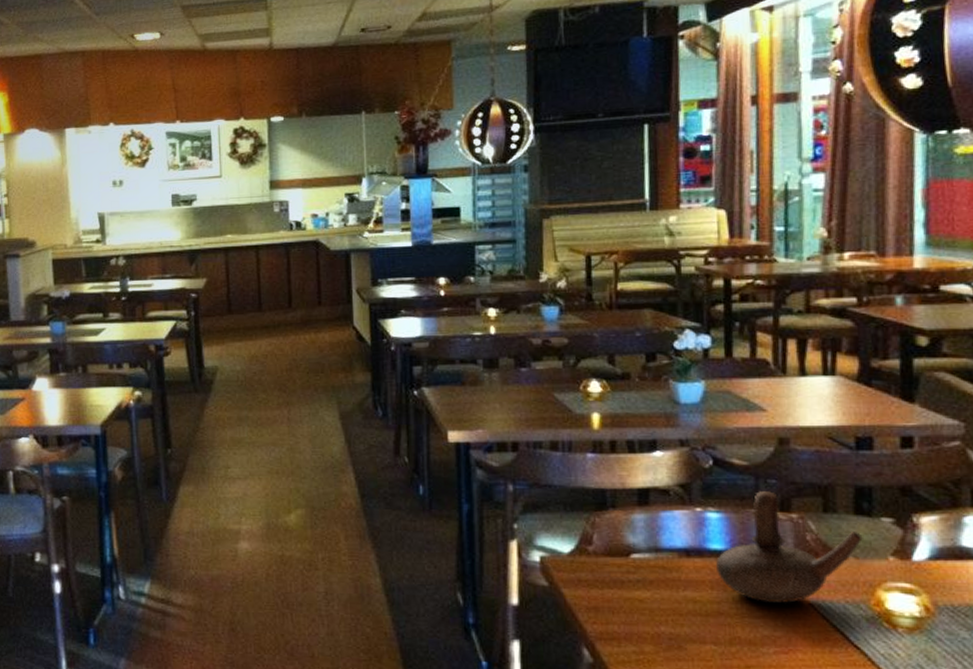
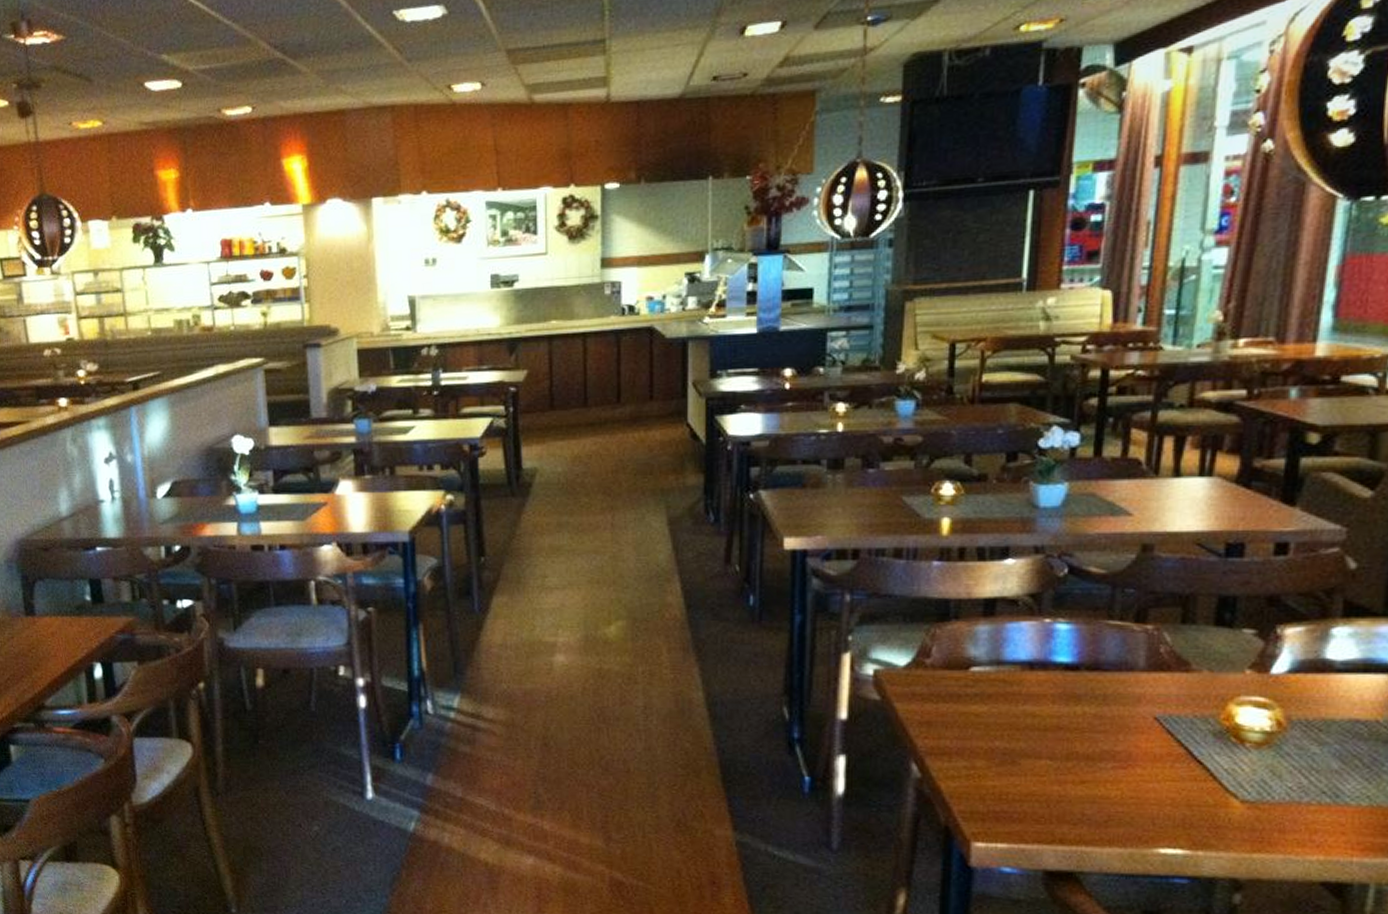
teapot: present [715,491,863,604] -> none [1059,601,1221,719]

